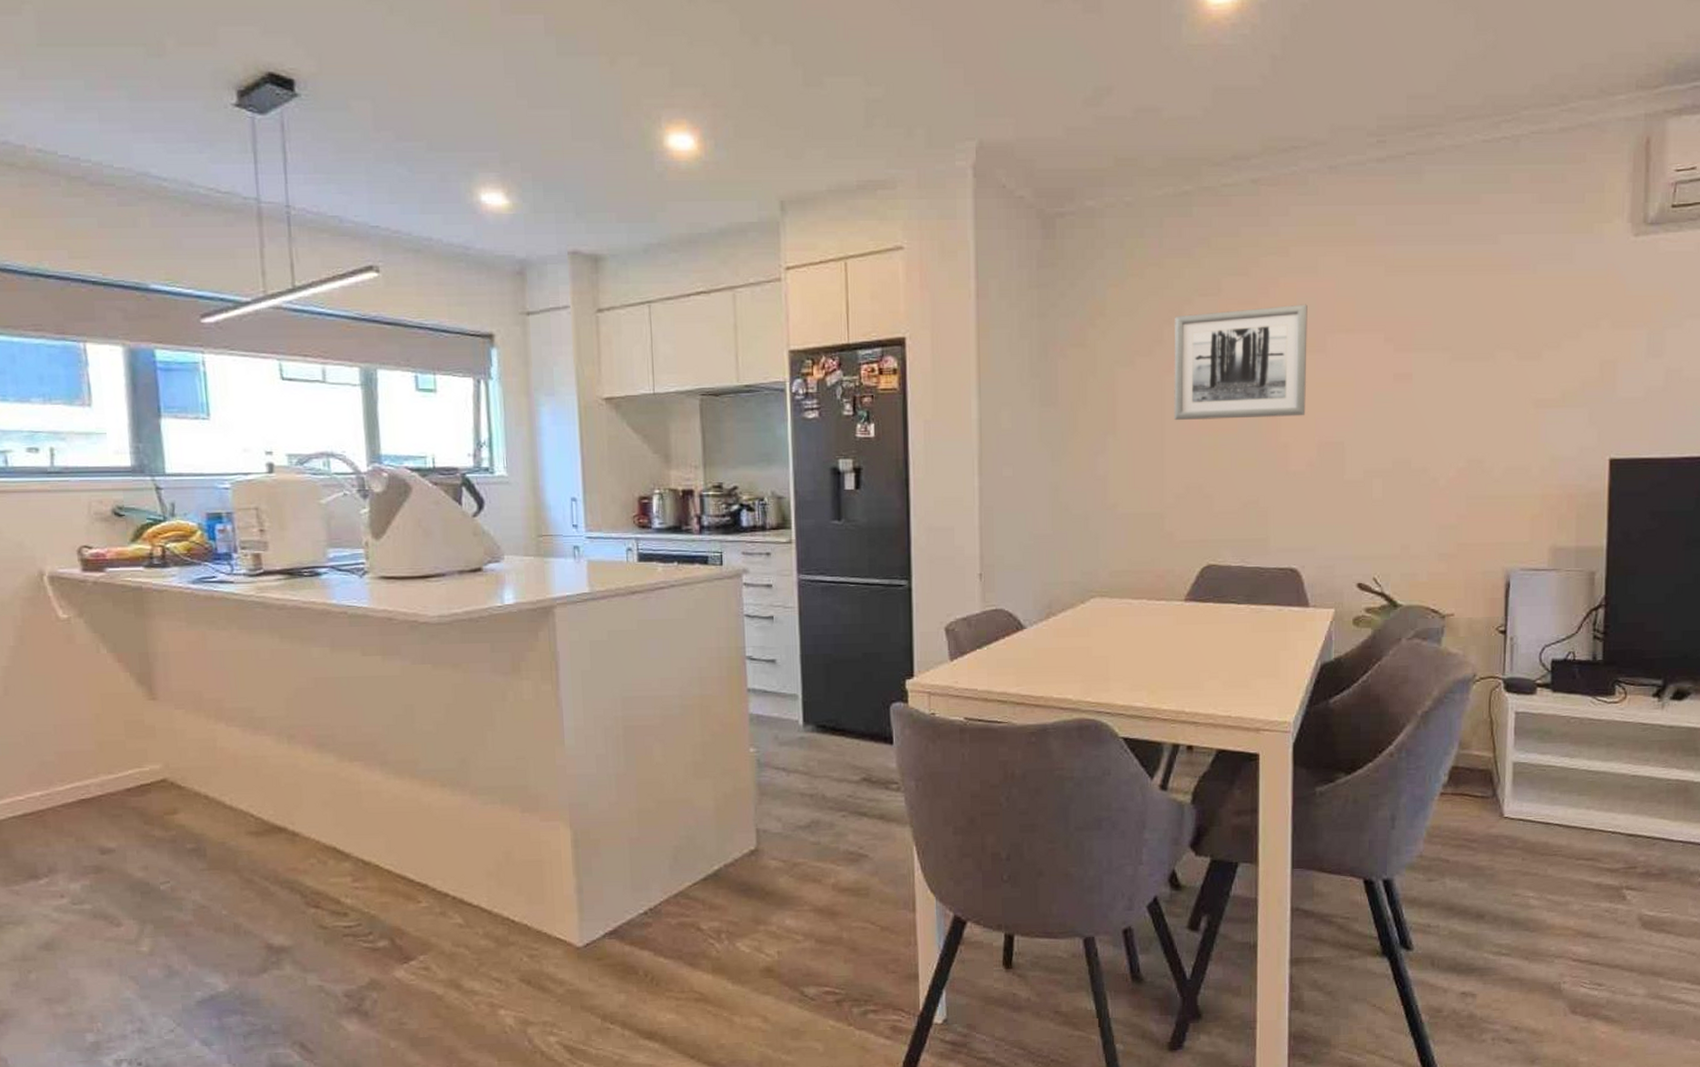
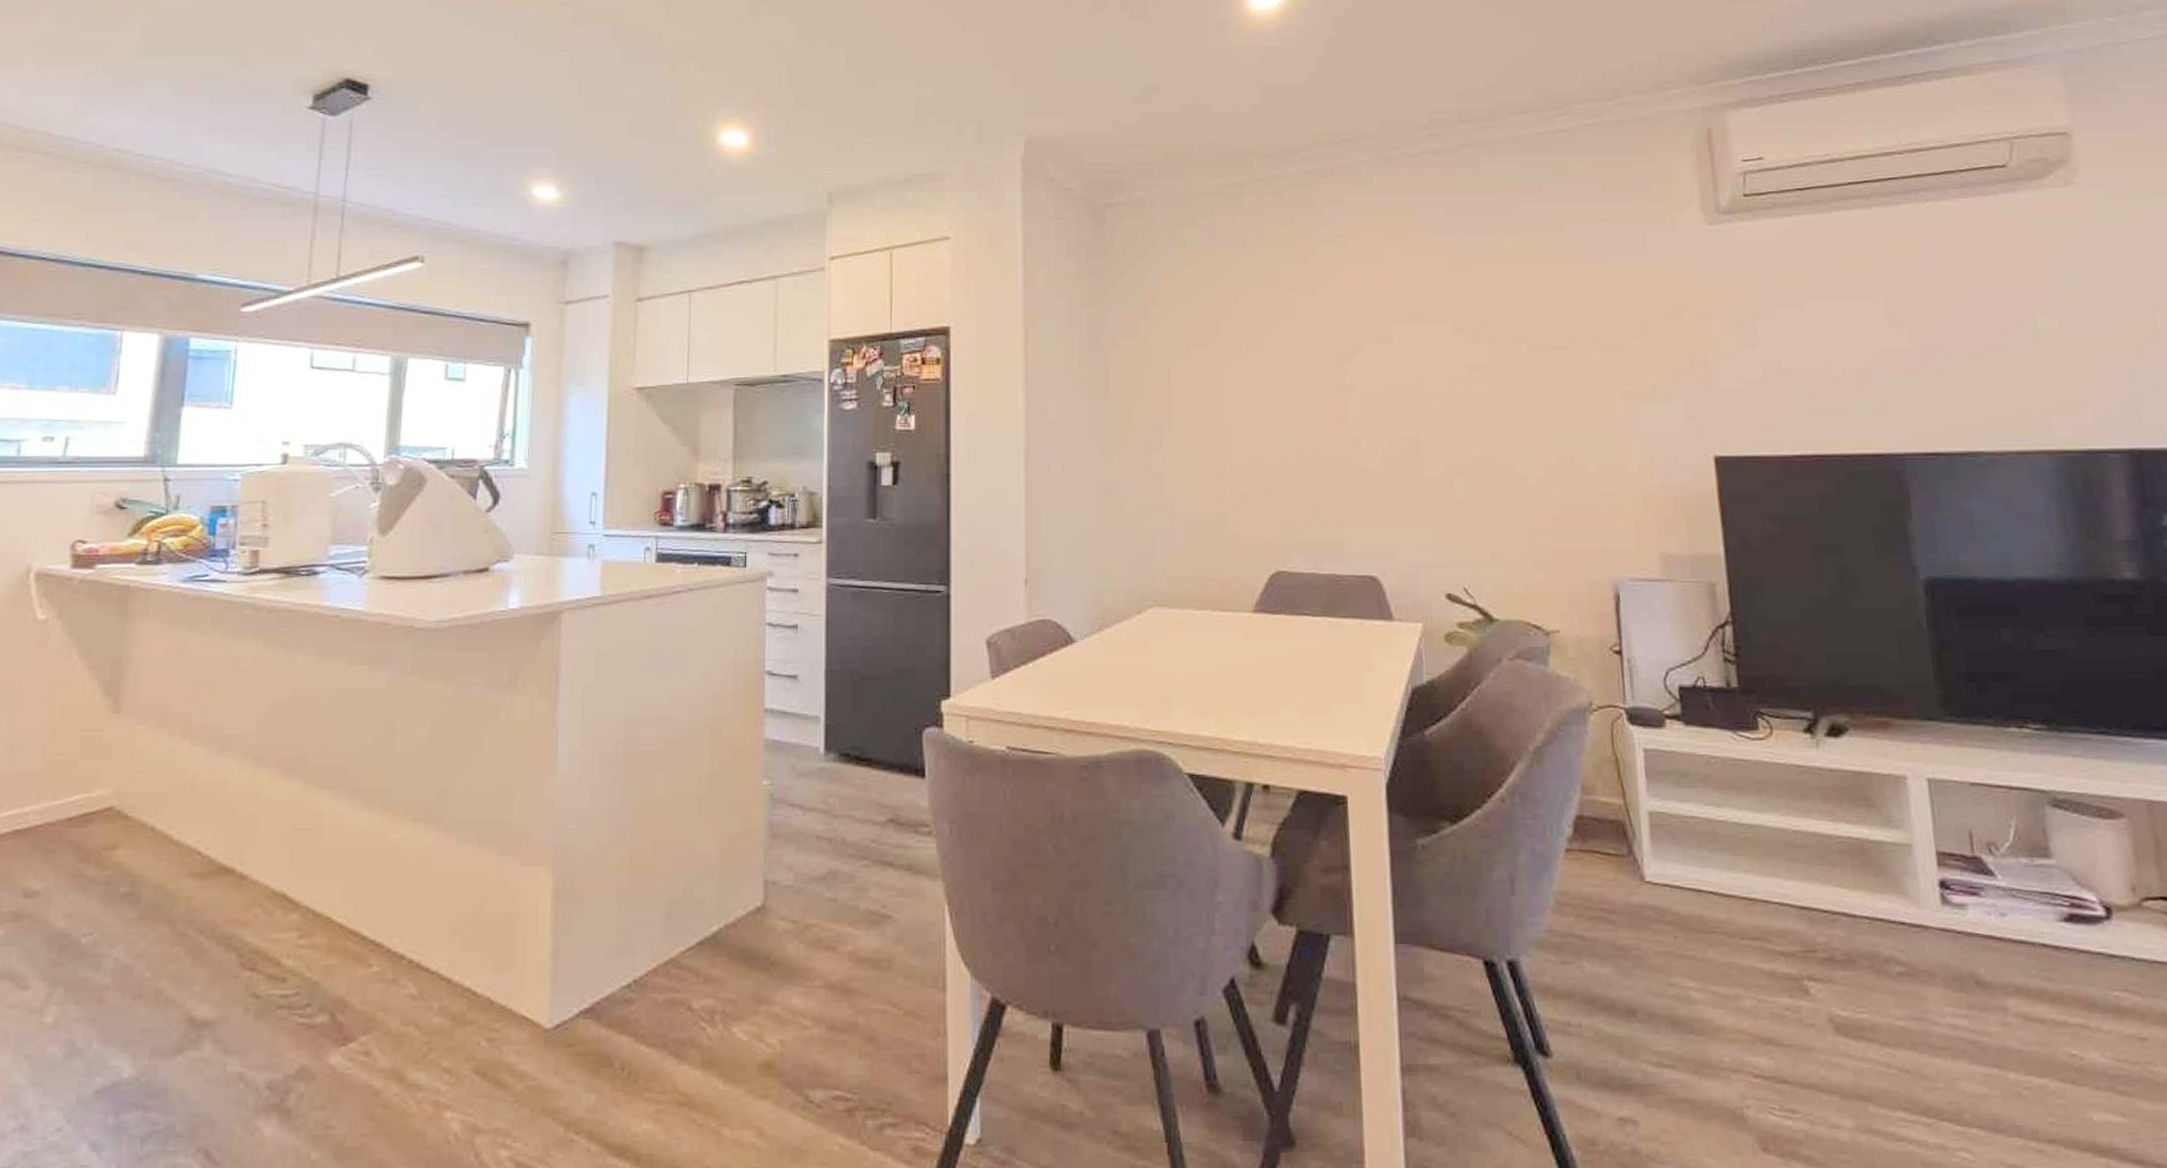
wall art: present [1174,304,1308,420] -> none [1230,293,1375,412]

